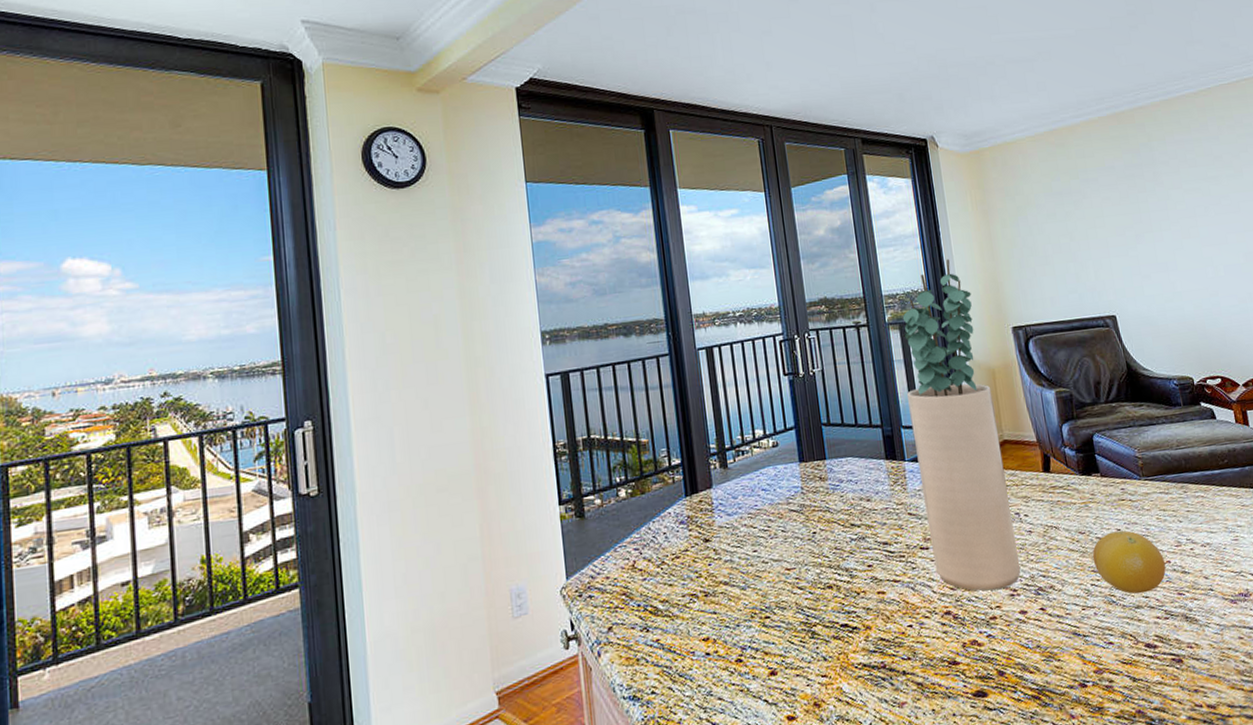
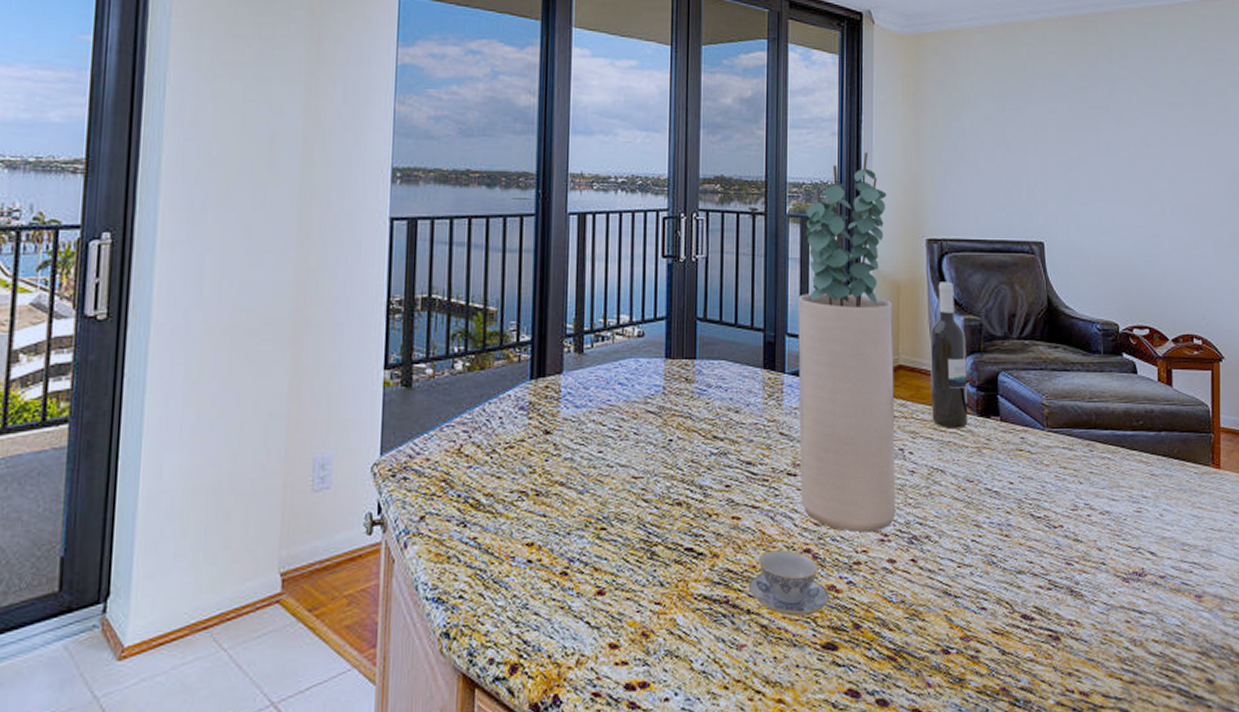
teacup: none [900,614,974,672] -> present [748,549,830,616]
wine bottle: none [1026,361,1073,490] -> present [929,281,968,429]
fruit: present [1092,530,1166,594] -> none [978,484,1057,558]

